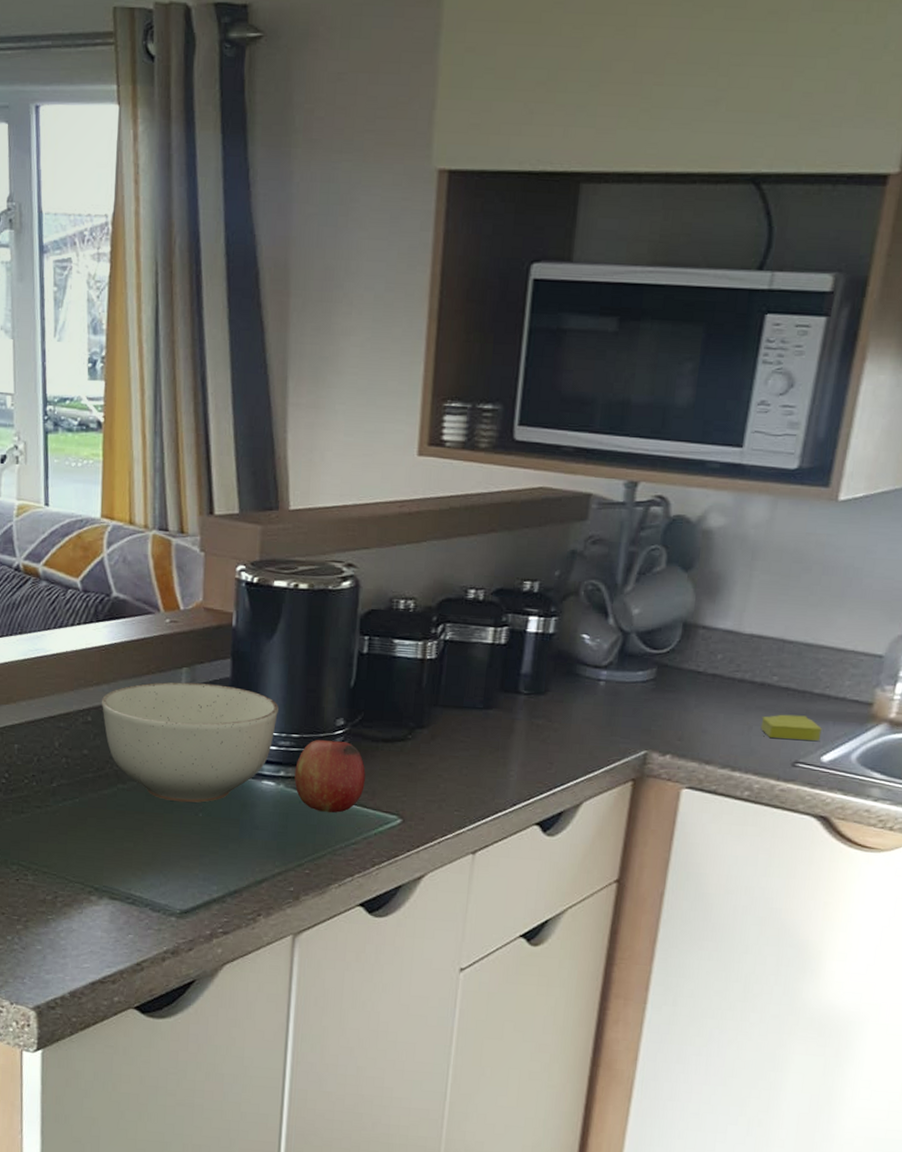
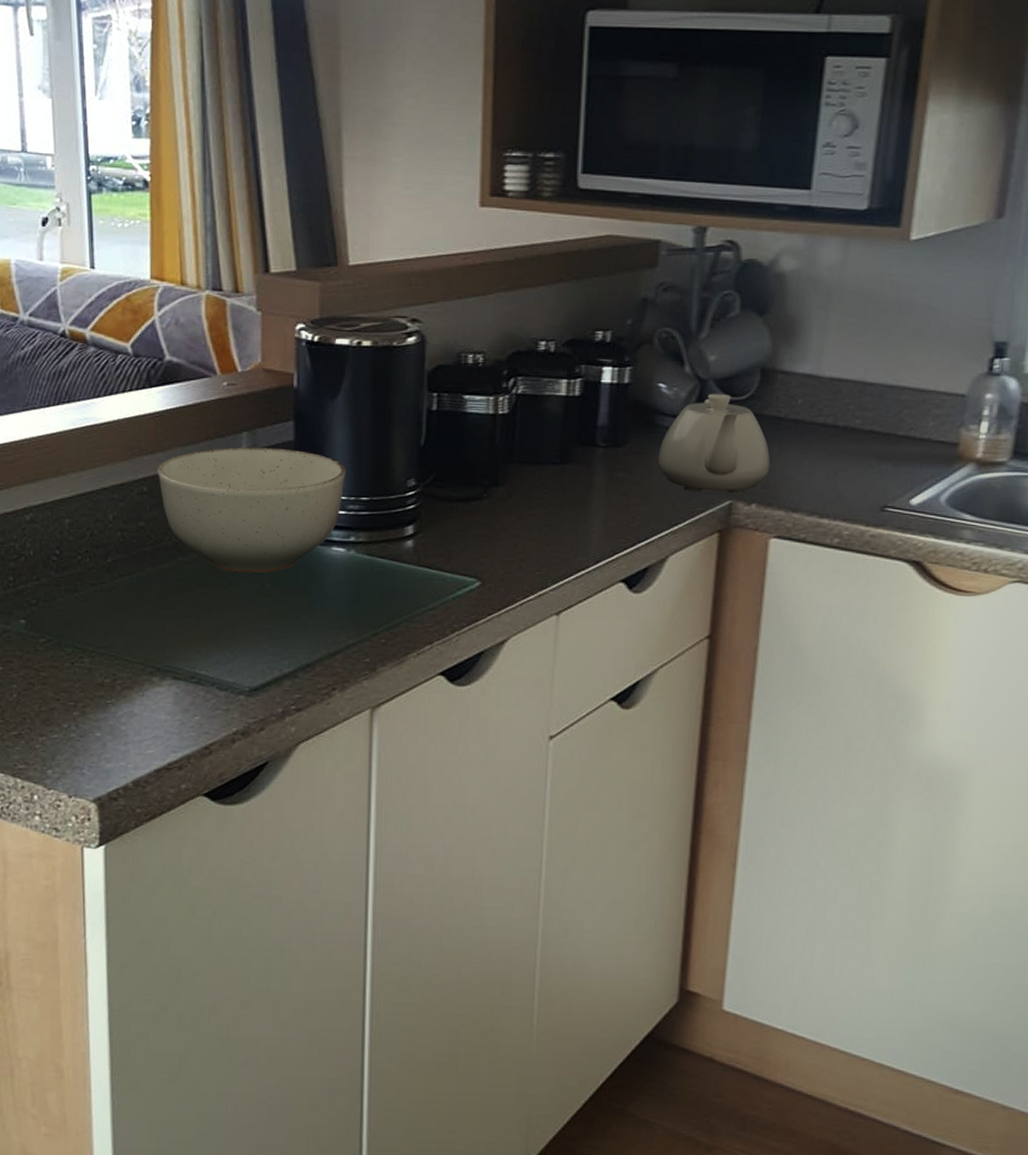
fruit: present [294,740,366,813] -> none [366,502,440,579]
teapot: none [576,645,688,745] -> present [657,393,771,494]
sponge: present [747,714,833,743] -> none [832,458,921,485]

